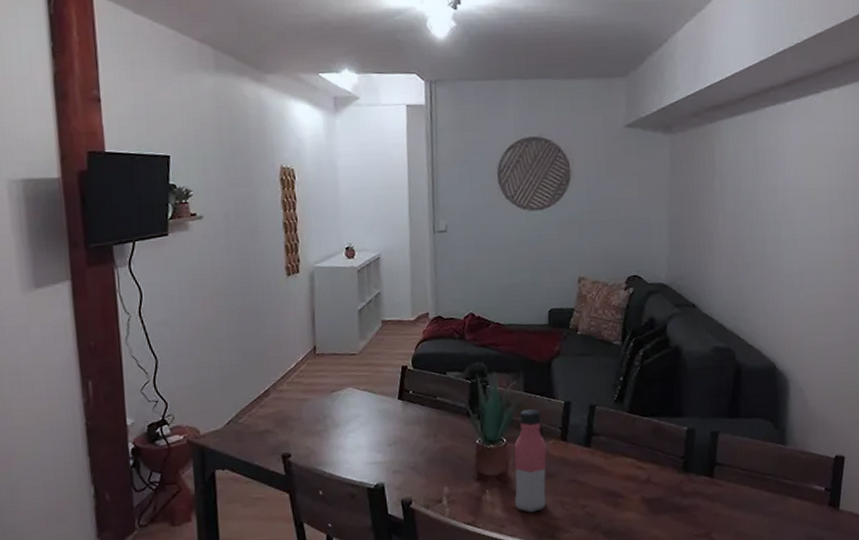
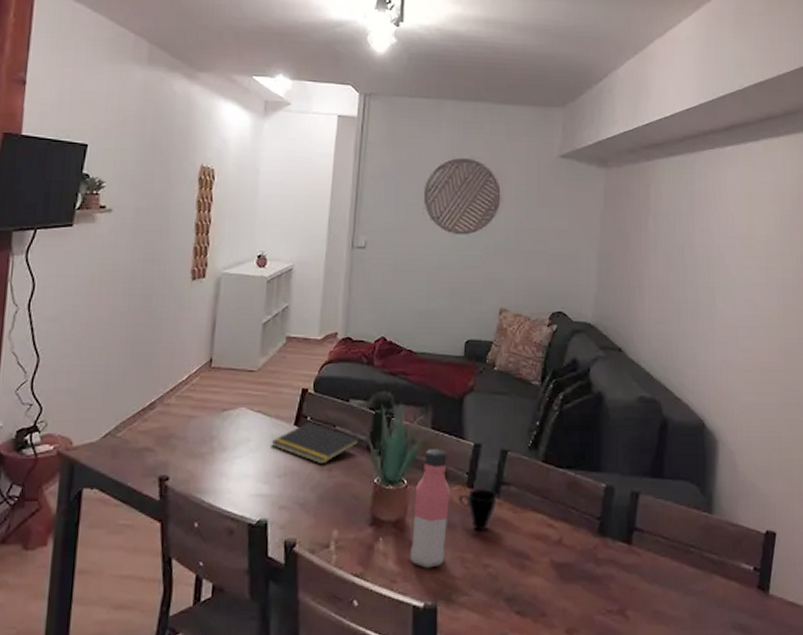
notepad: none [379,396,459,432] -> present [271,423,360,465]
cup: none [553,440,590,478] -> present [458,489,497,532]

